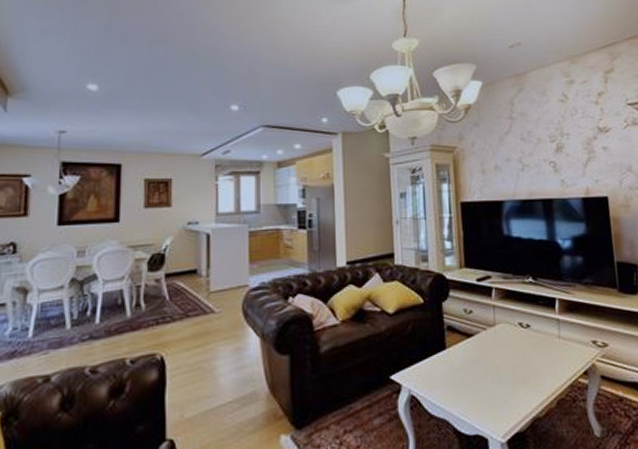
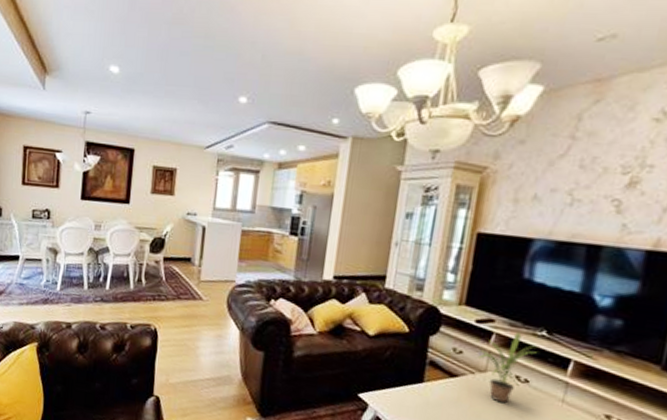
potted plant: none [485,282,529,352] -> present [477,331,538,404]

